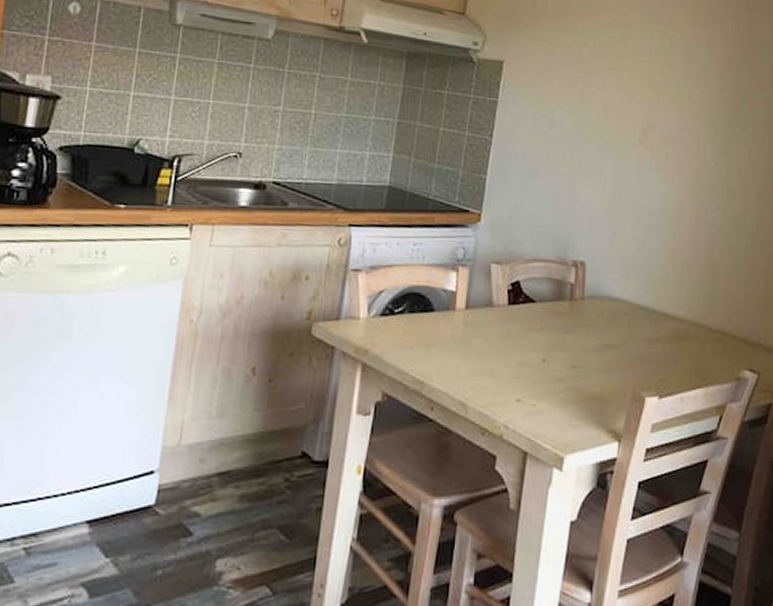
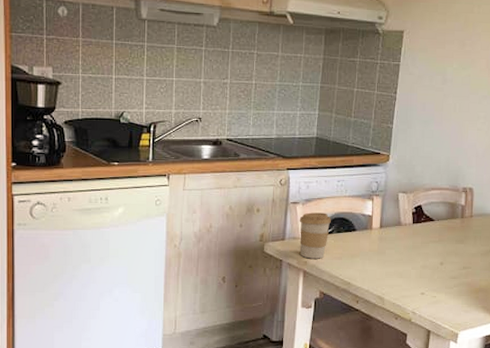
coffee cup: none [359,284,403,347] -> present [299,212,331,259]

